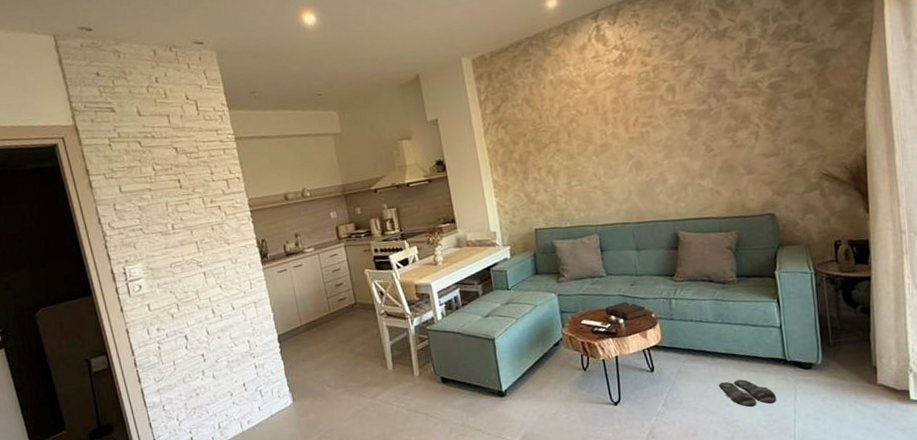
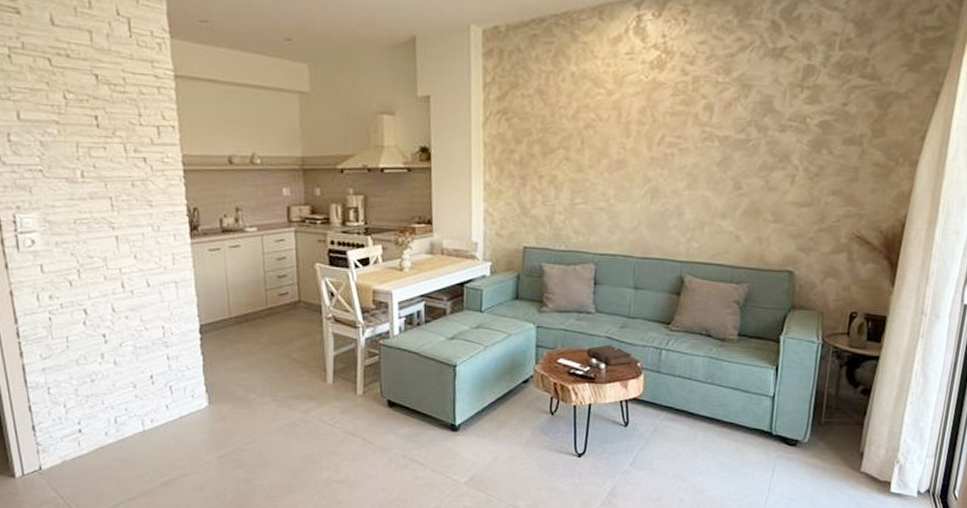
slippers: present [719,379,777,407] -> none [695,447,754,478]

